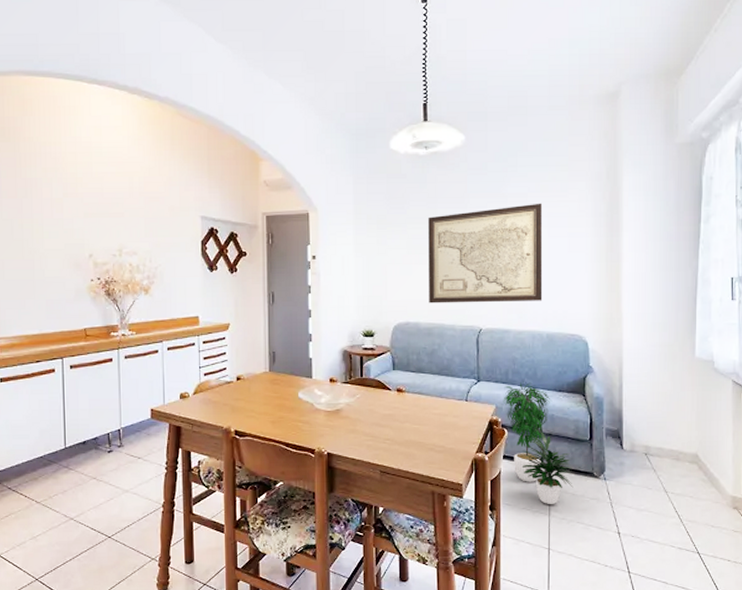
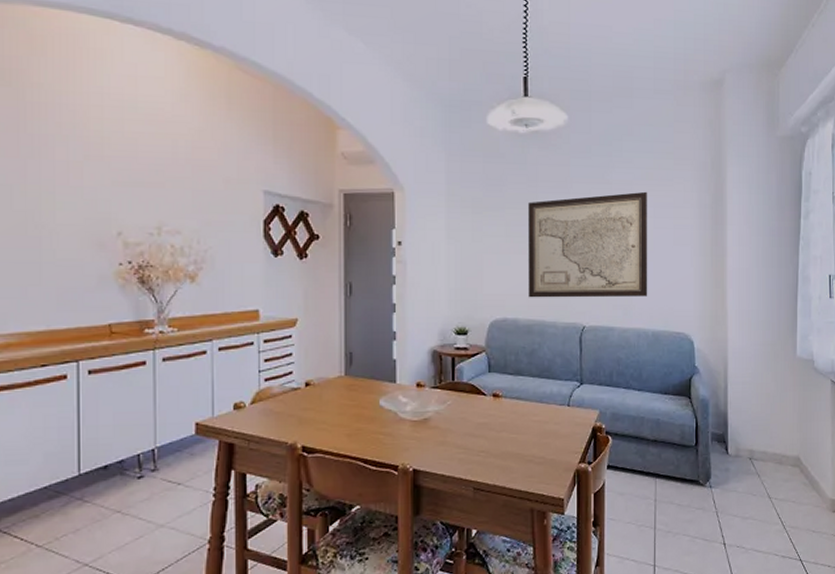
potted plant: present [503,381,573,505] -> none [607,383,679,518]

